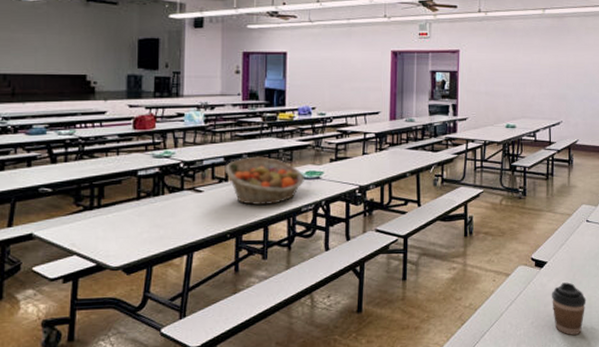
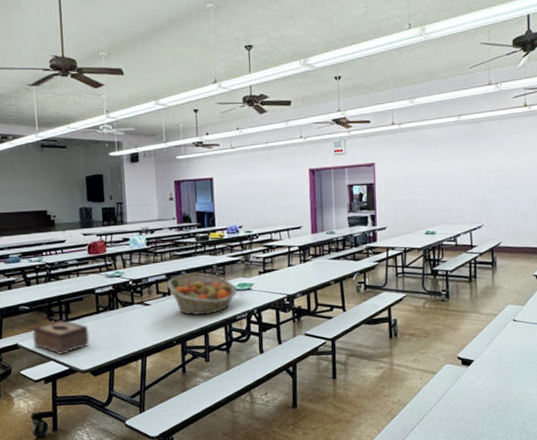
tissue box: none [52,206,125,248] -> present [32,320,90,355]
coffee cup: present [551,282,587,335] -> none [479,379,517,429]

